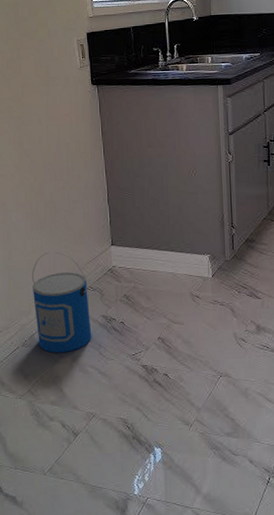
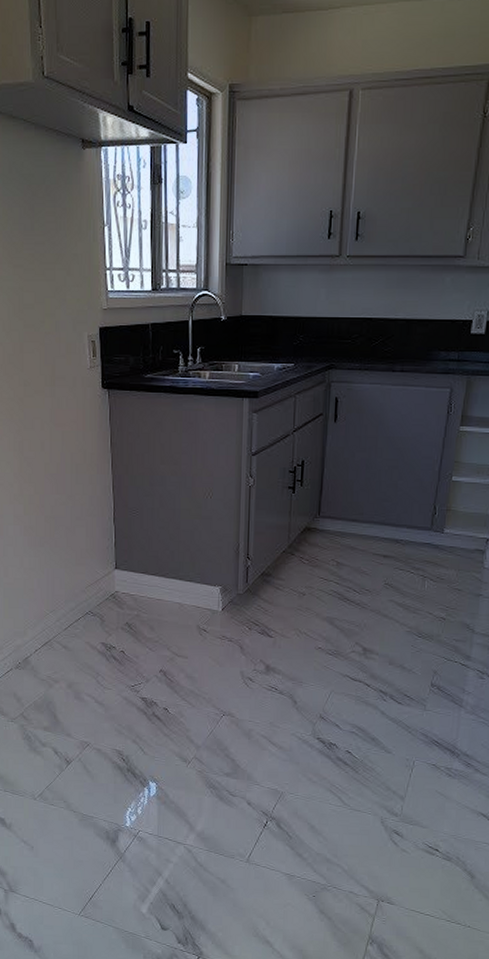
bucket: present [31,251,92,354] -> none [28,571,90,679]

